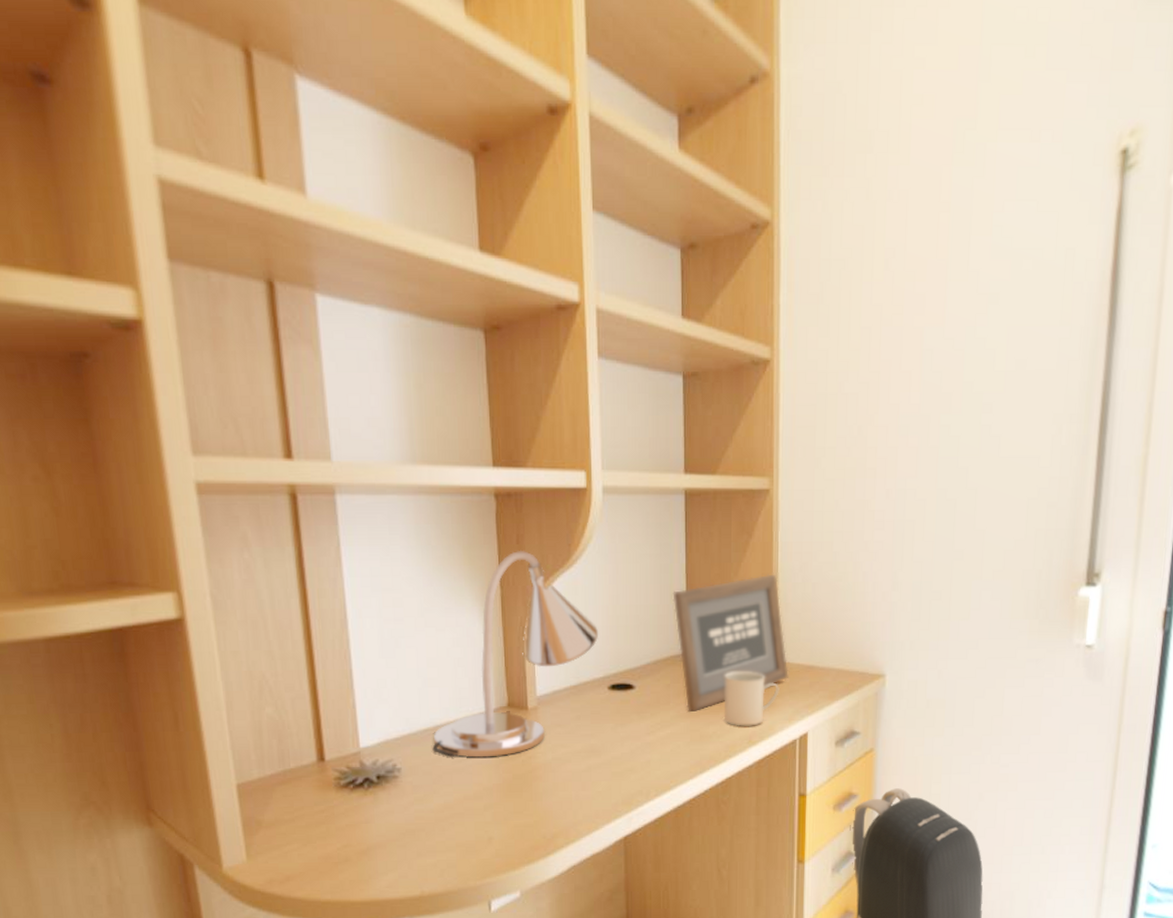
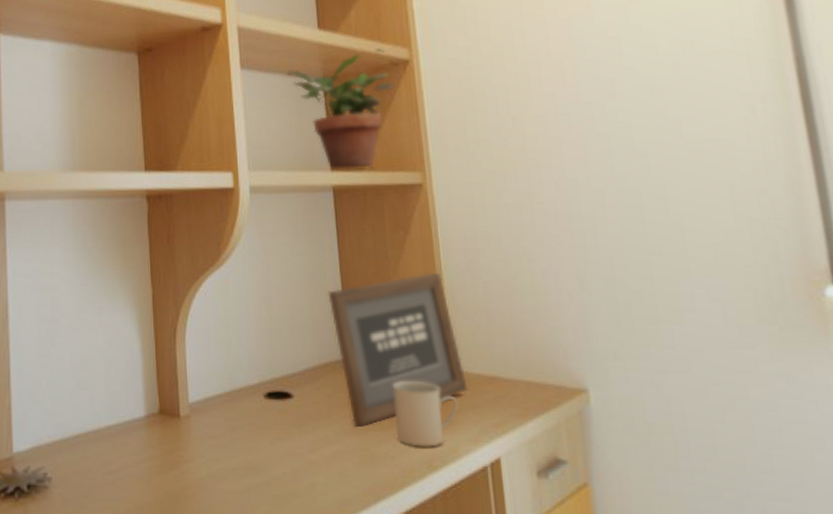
table lamp: present [432,550,599,758] -> none [83,249,252,470]
potted plant: none [647,345,753,472] -> present [287,48,394,169]

